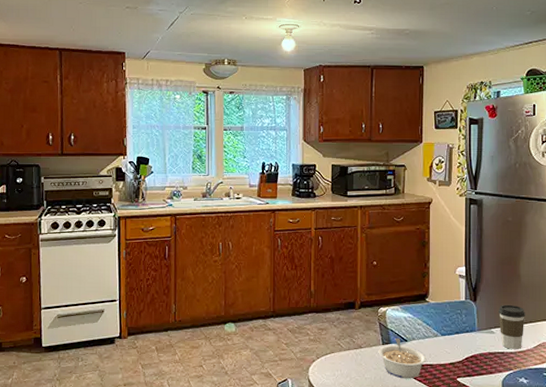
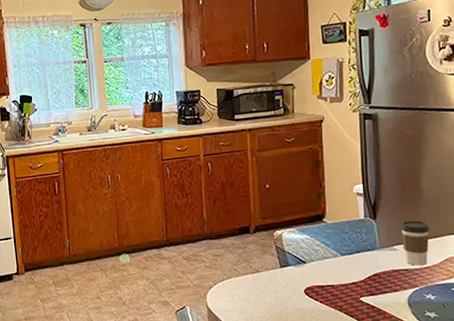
legume: present [378,337,427,379] -> none [276,260,327,301]

